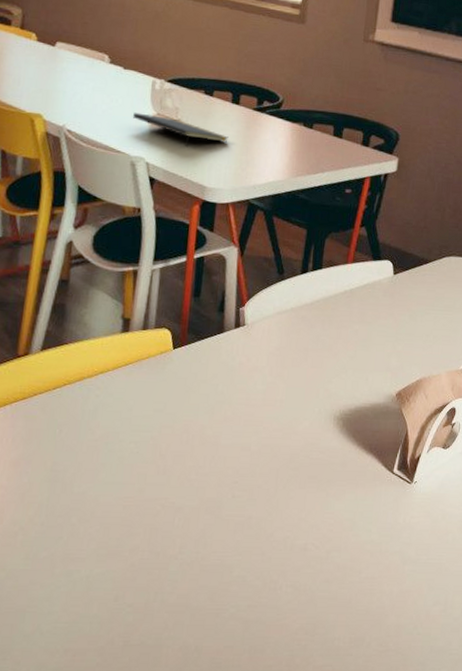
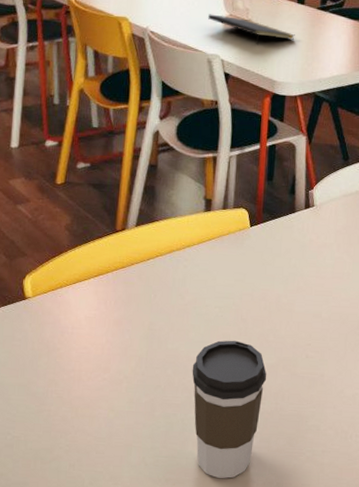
coffee cup: none [100,480,187,646] -> present [192,340,267,479]

